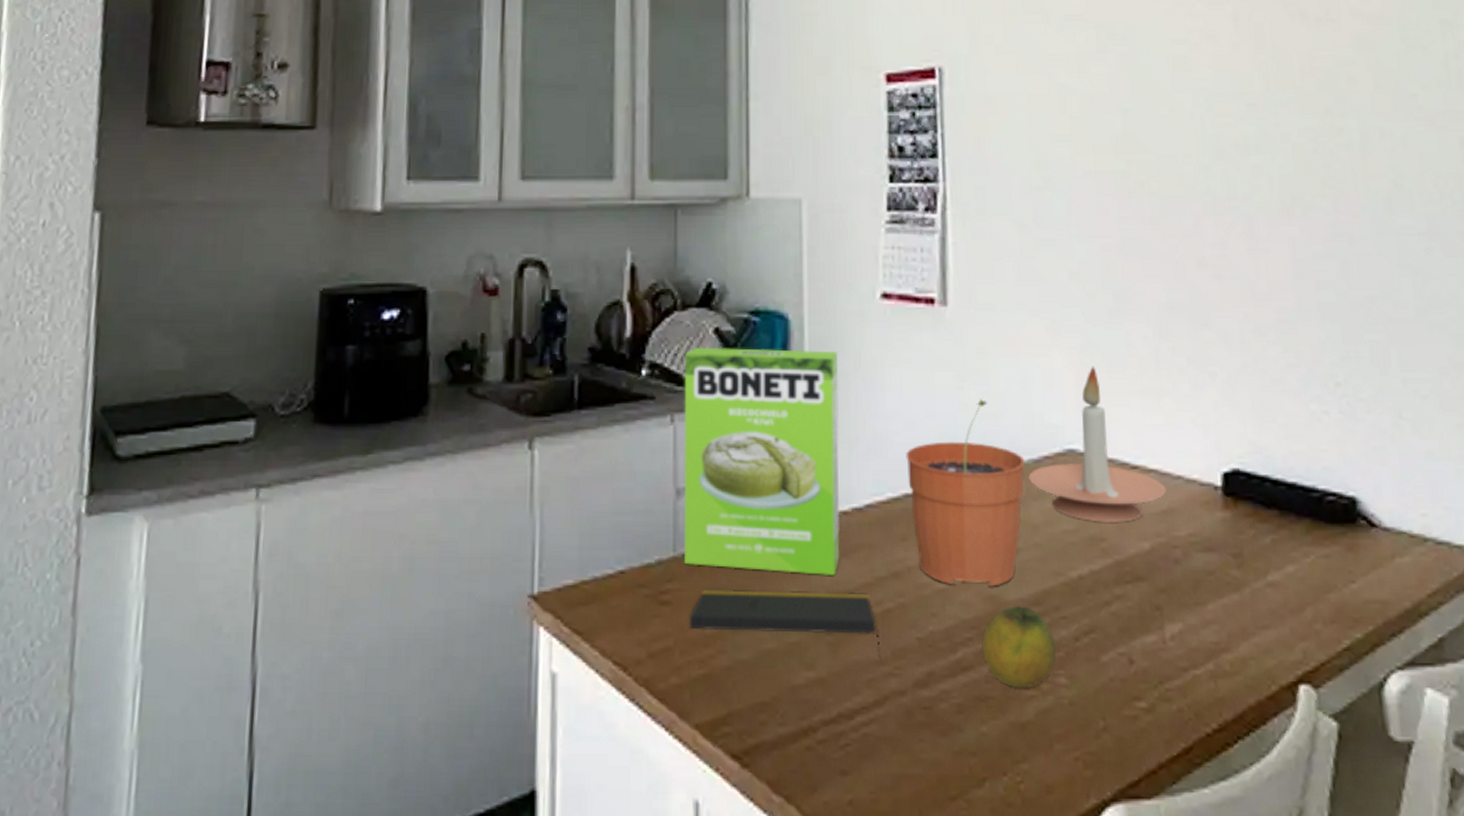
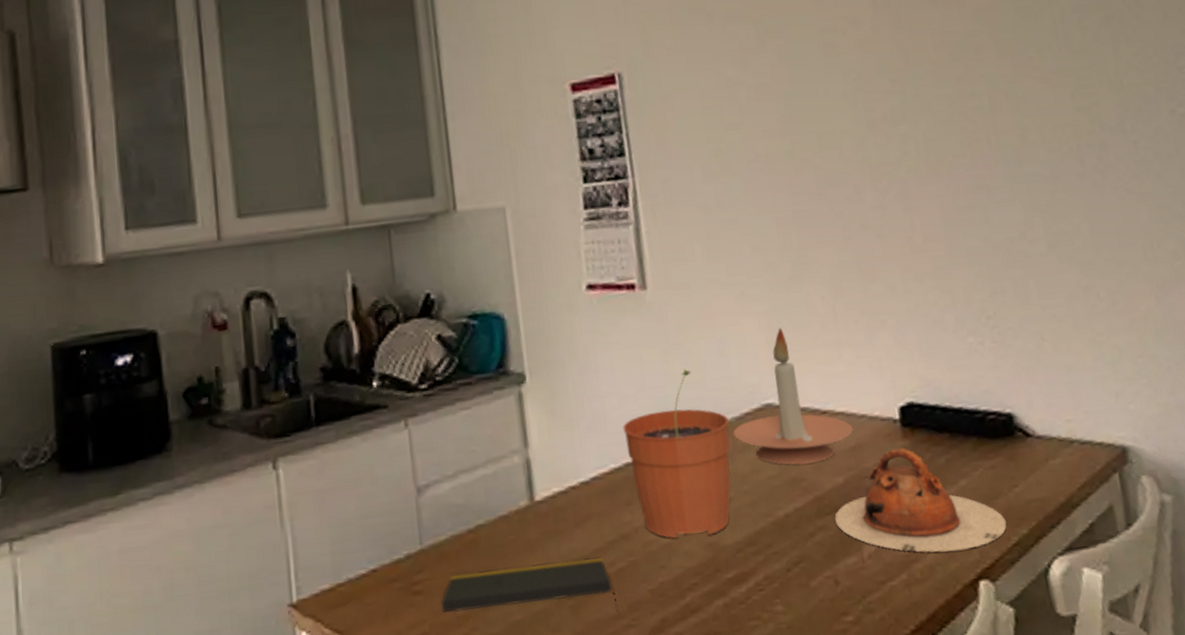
cake mix box: present [683,347,841,577] -> none [411,343,573,555]
fruit: present [982,606,1057,689] -> none [706,548,772,621]
teapot: none [1135,518,1339,646] -> present [834,447,1007,553]

